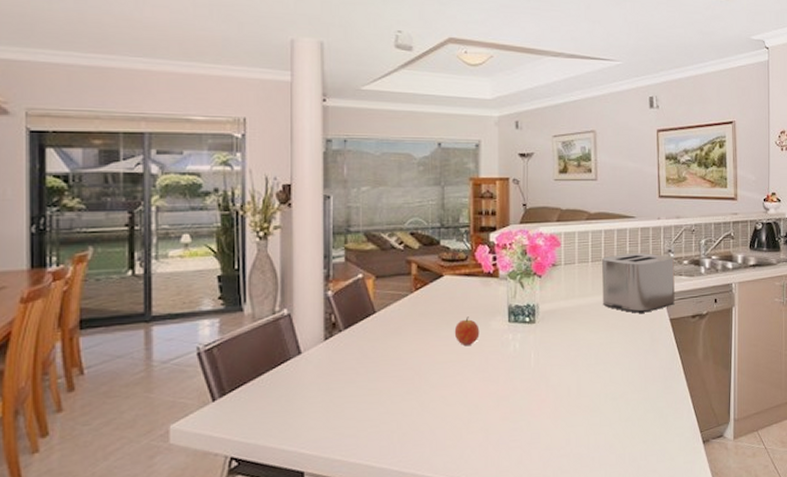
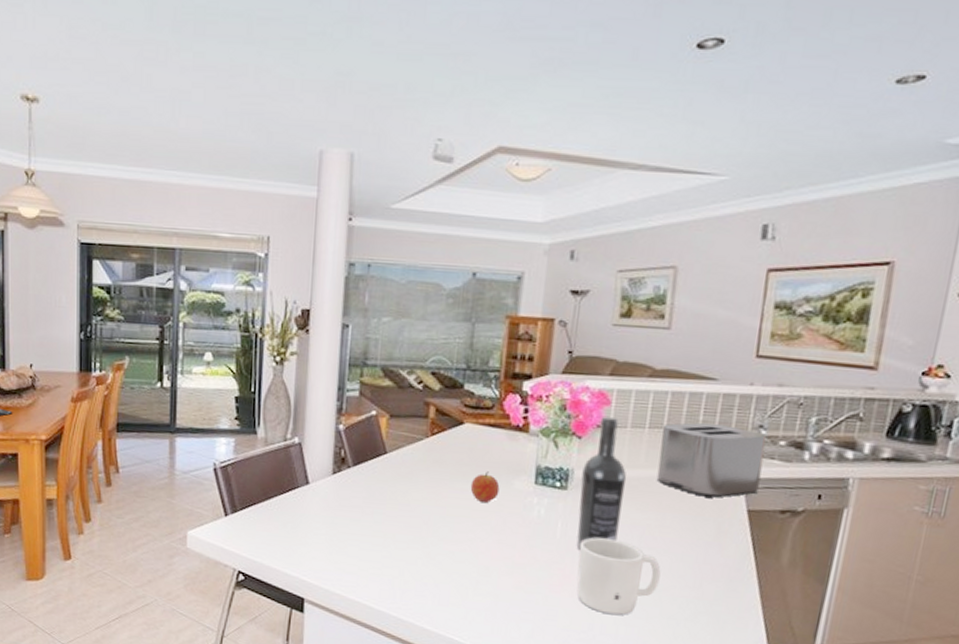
wine bottle: none [545,257,580,374] -> present [576,417,627,550]
mug: none [550,360,615,428] -> present [576,537,661,616]

